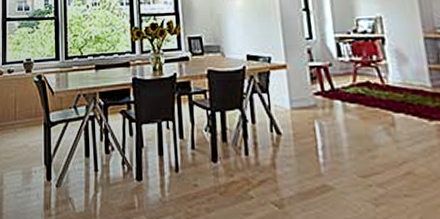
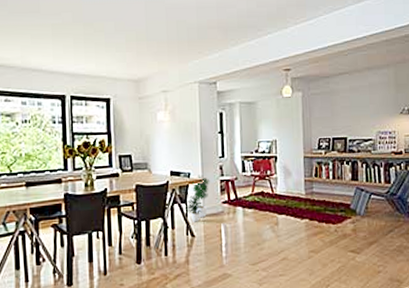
potted plant: none [266,59,297,117] -> present [185,174,210,222]

